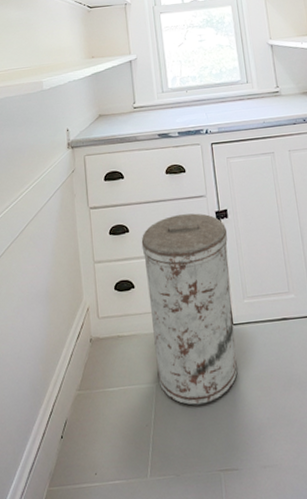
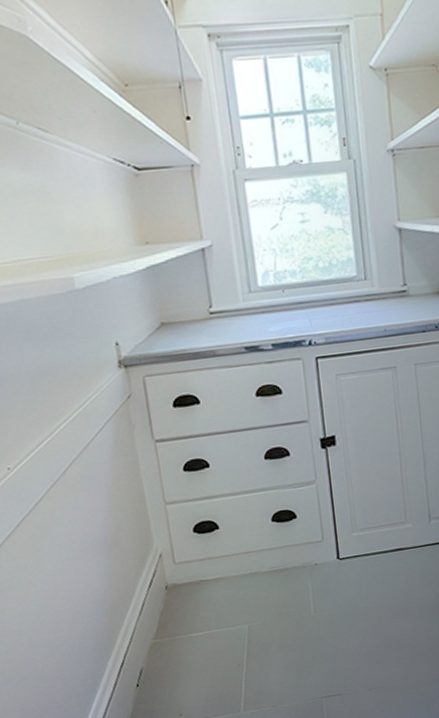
trash can: present [141,213,238,405] -> none [225,441,344,642]

